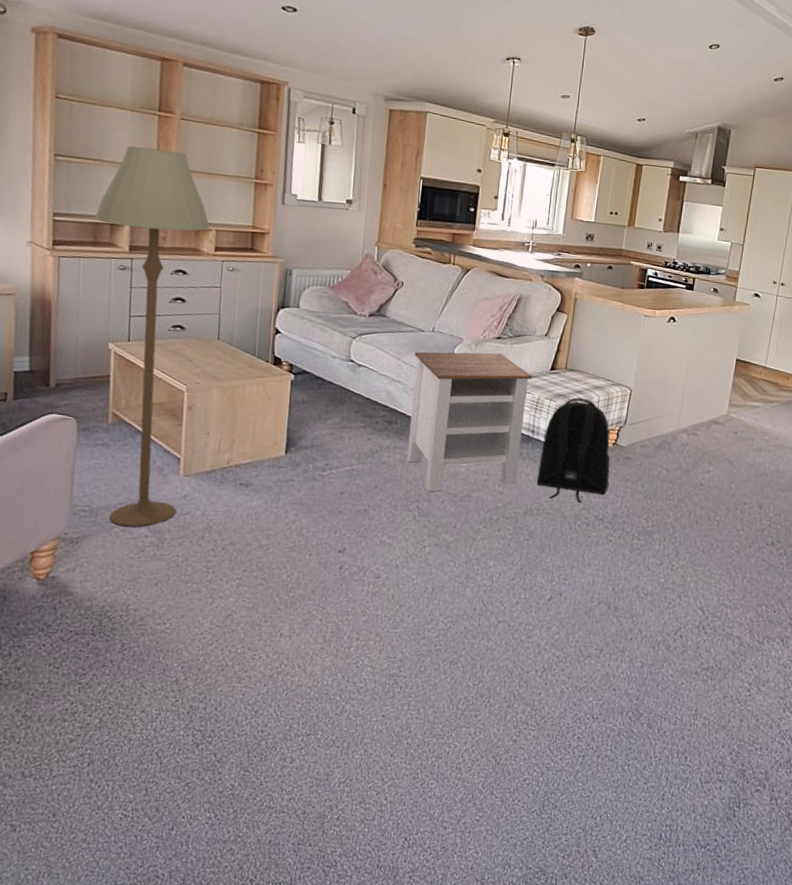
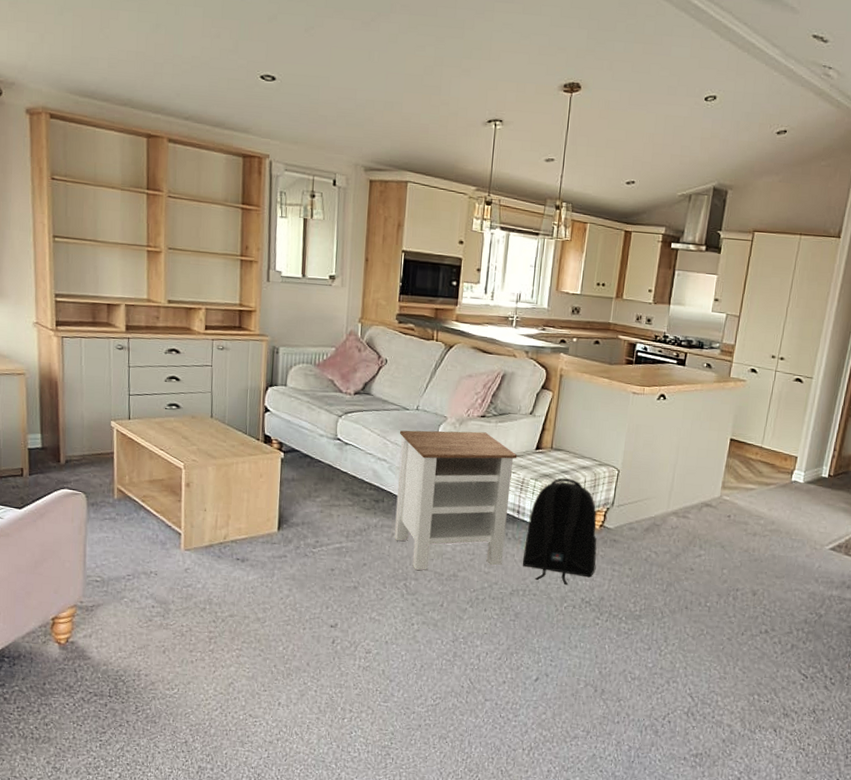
floor lamp: present [94,146,210,527] -> none [92,226,200,598]

